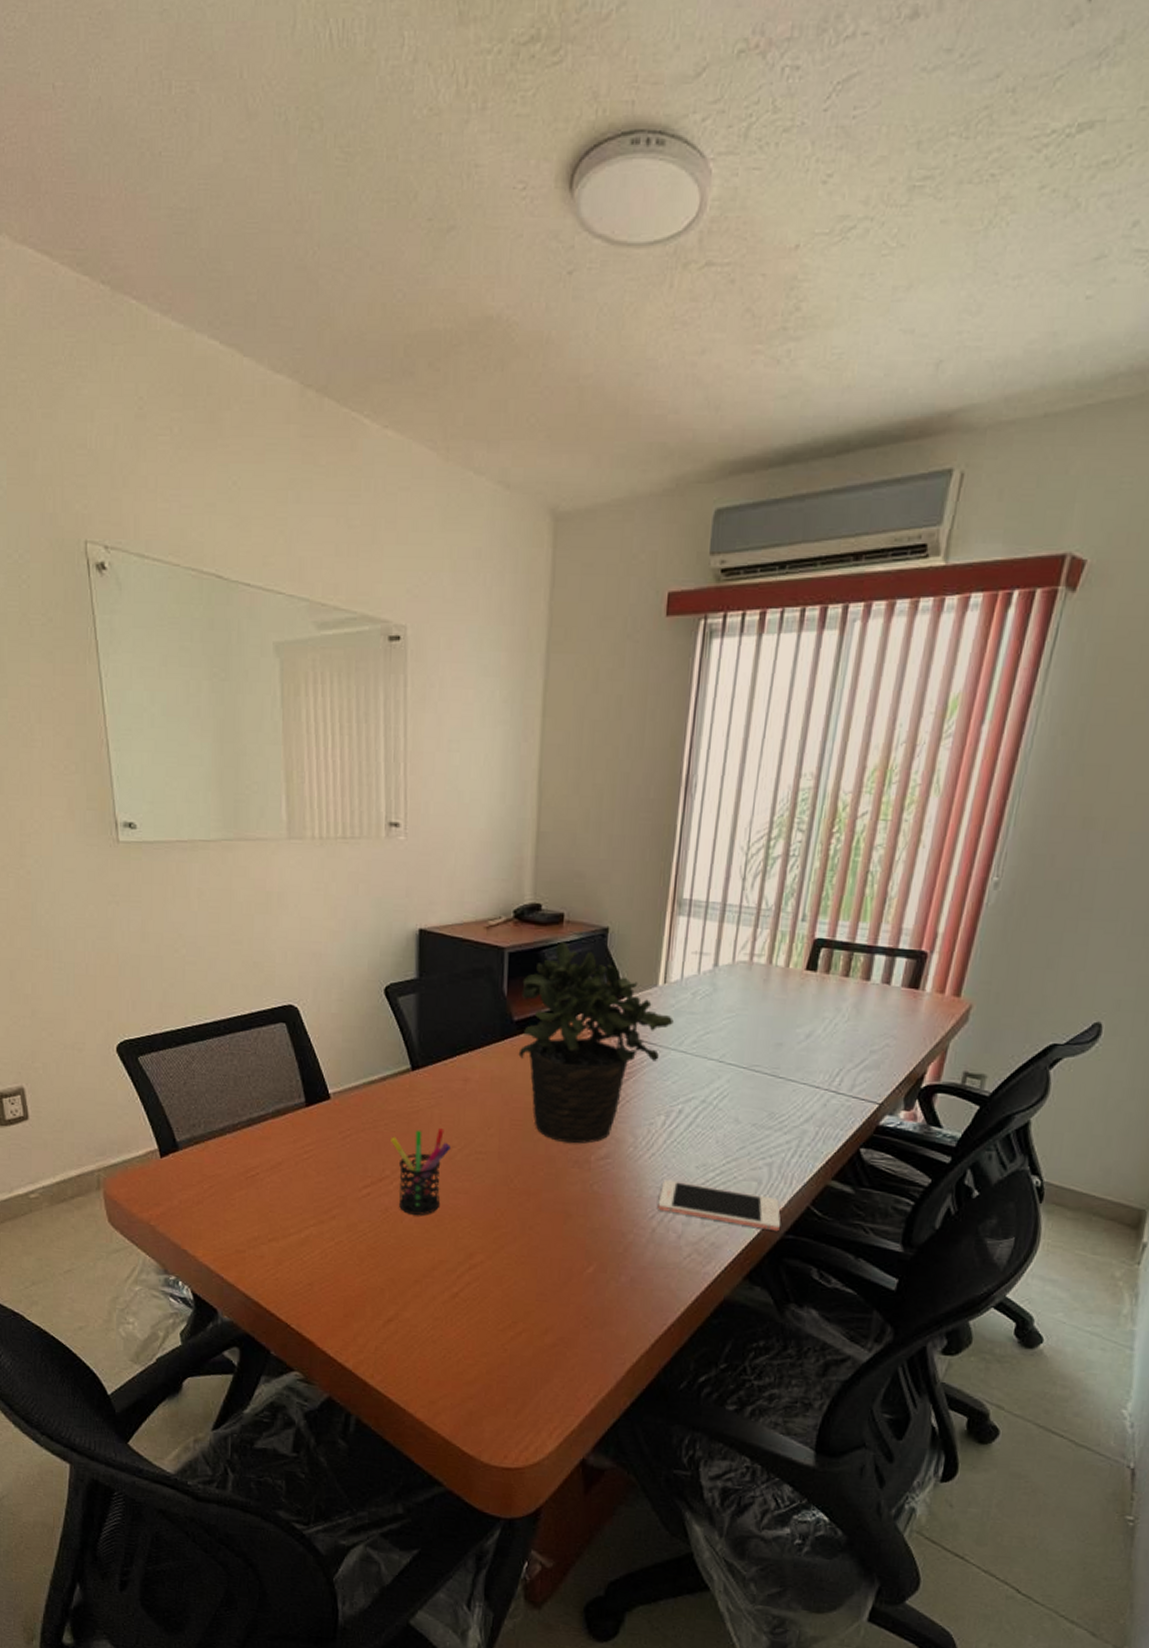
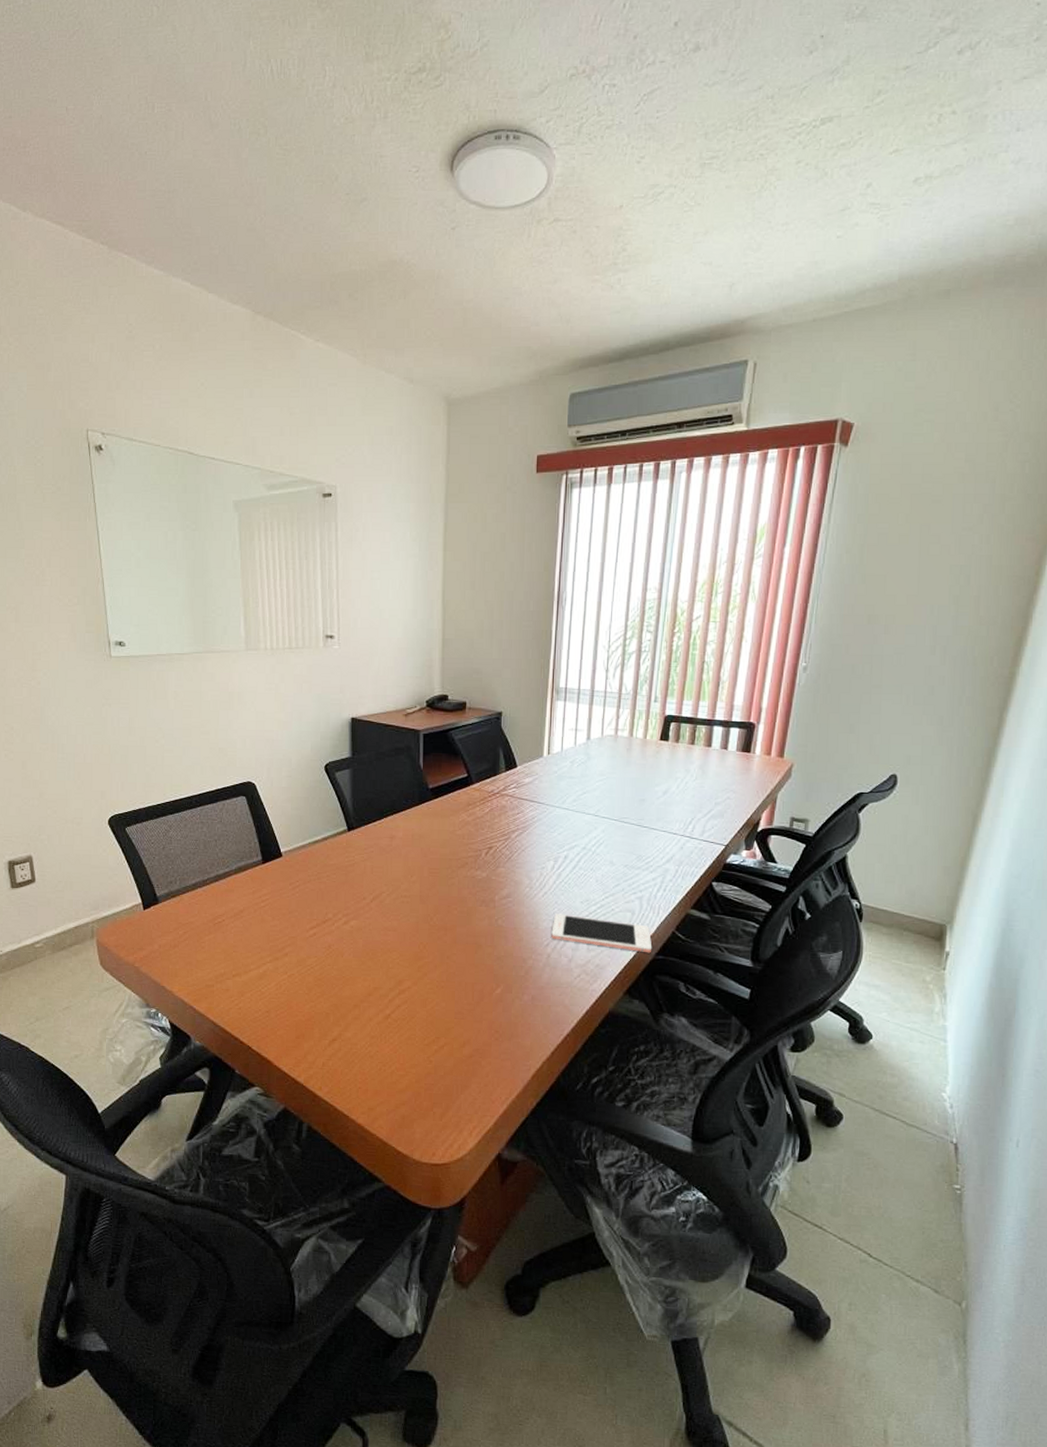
pen holder: present [391,1128,451,1215] -> none [332,878,381,950]
potted plant: present [518,941,675,1144] -> none [433,724,558,887]

